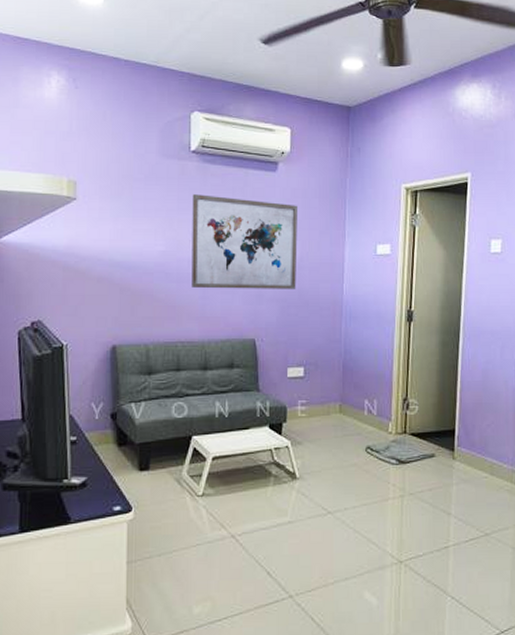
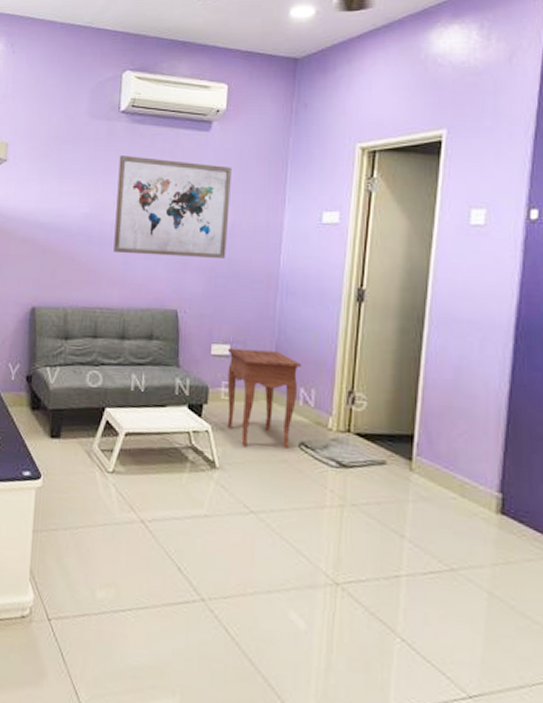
side table: none [301,370,366,455] -> present [227,348,302,448]

